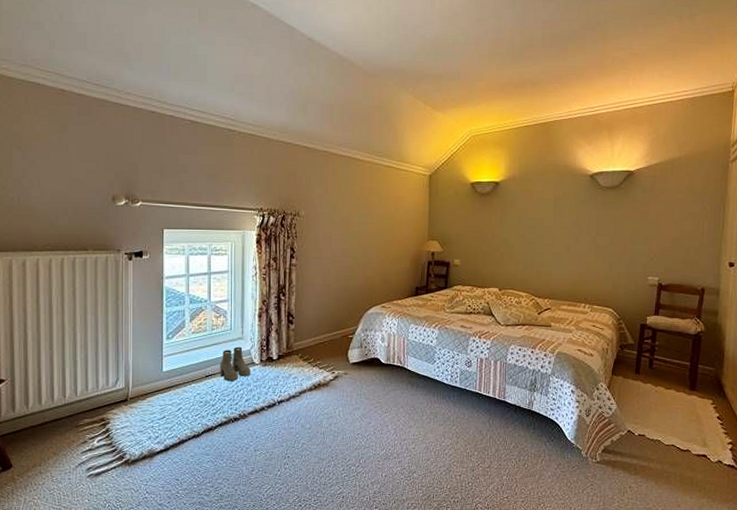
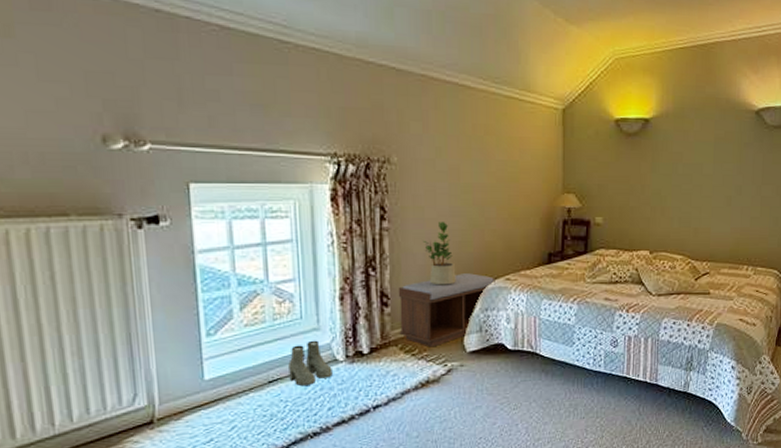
bench: none [300,301,374,358] -> present [398,273,496,348]
potted plant: none [320,261,344,309] -> present [422,222,456,285]

